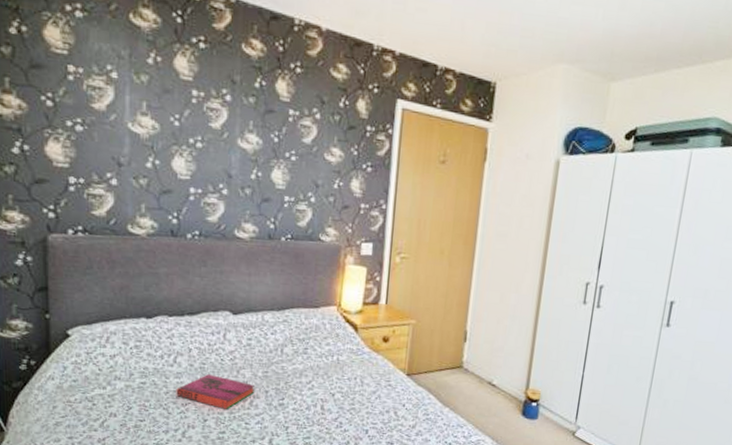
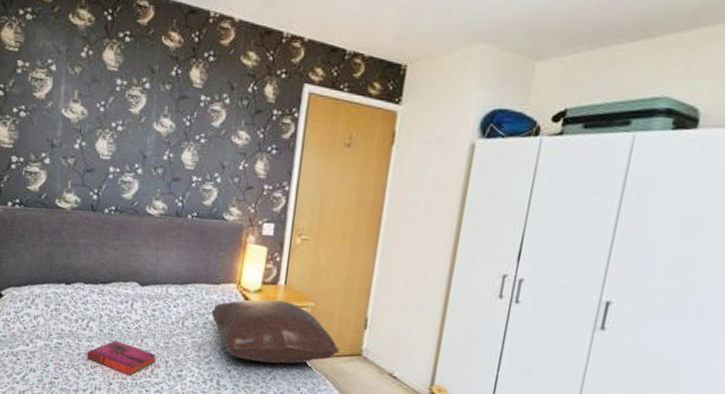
pillow: none [312,320,441,383] -> present [211,299,339,364]

